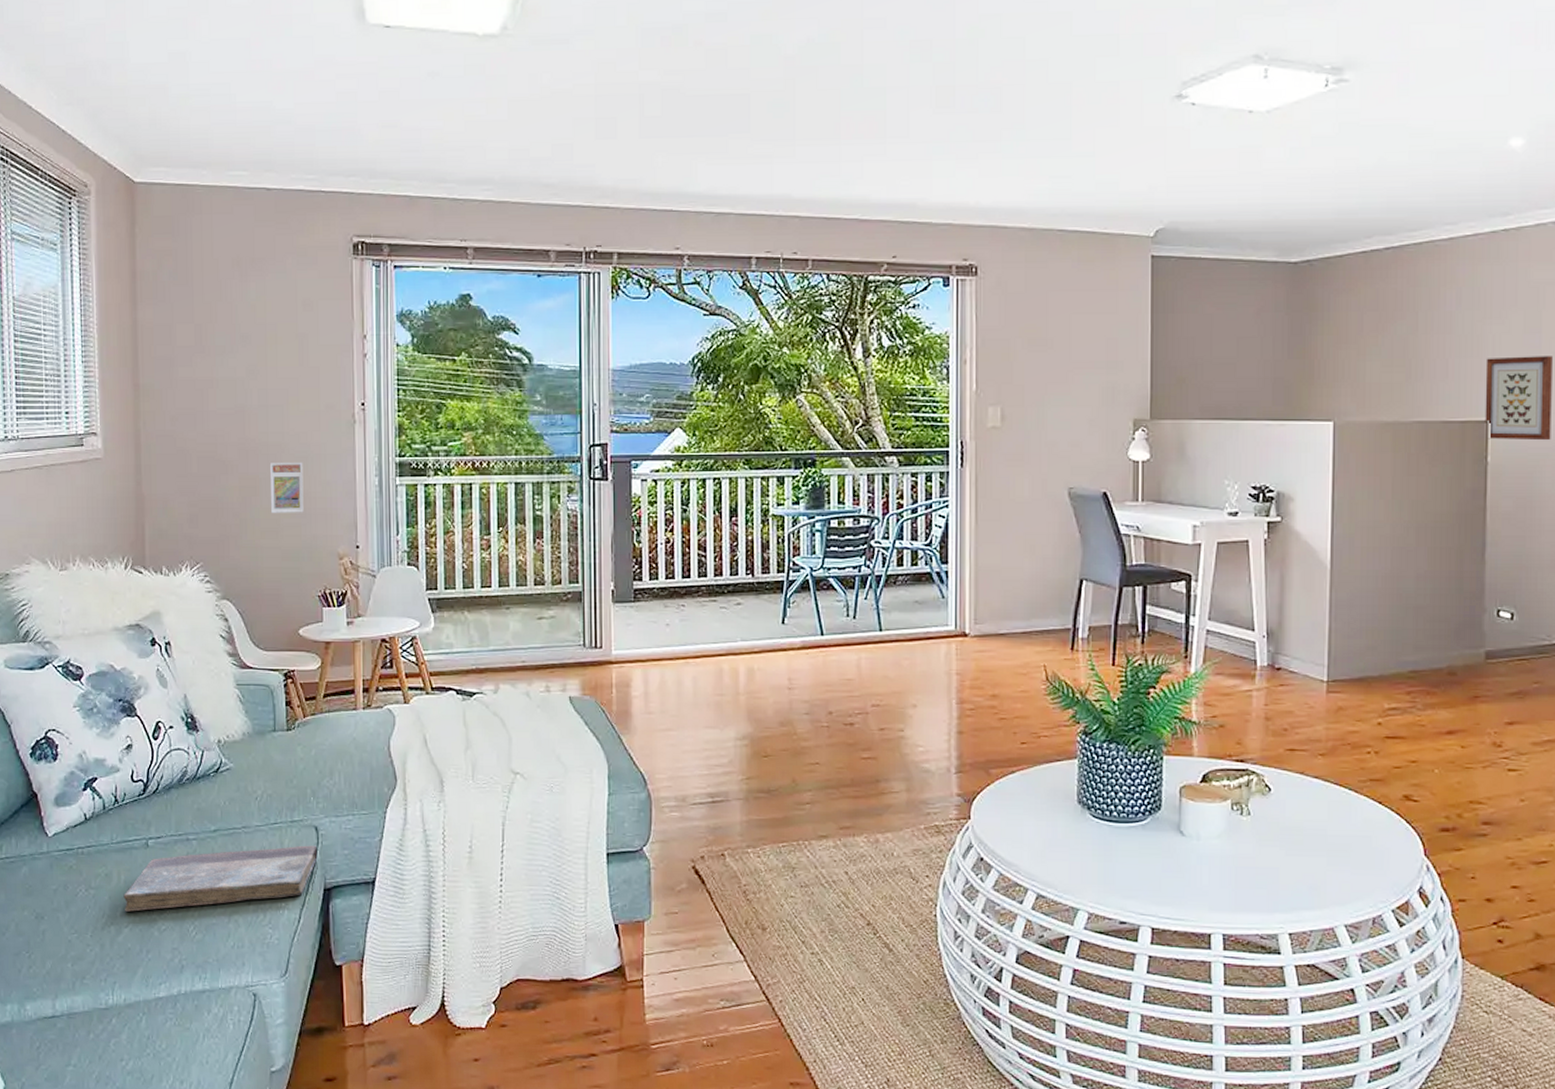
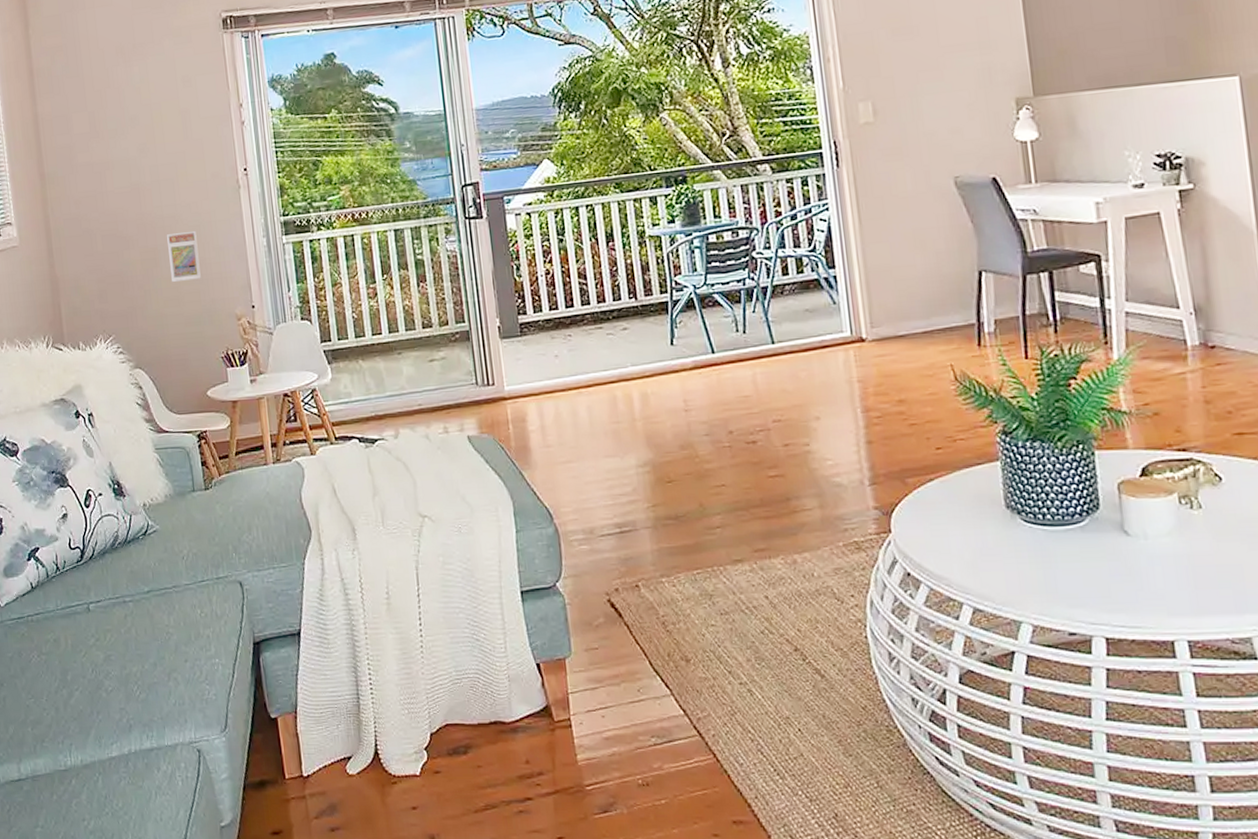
book: present [123,845,318,912] -> none [71,600,245,675]

